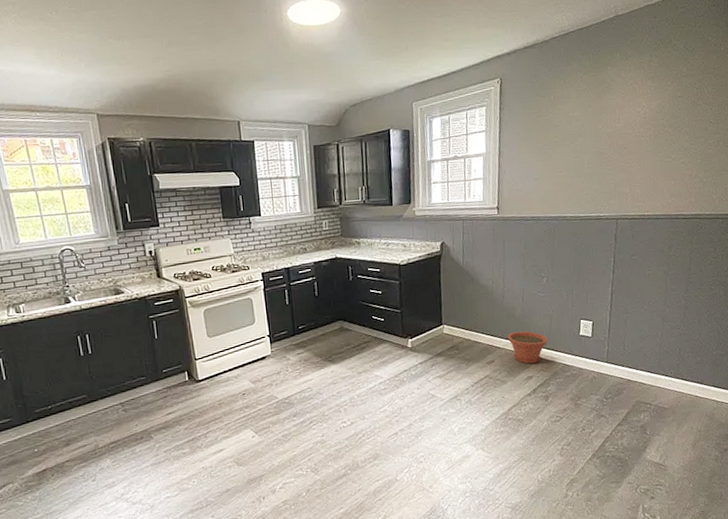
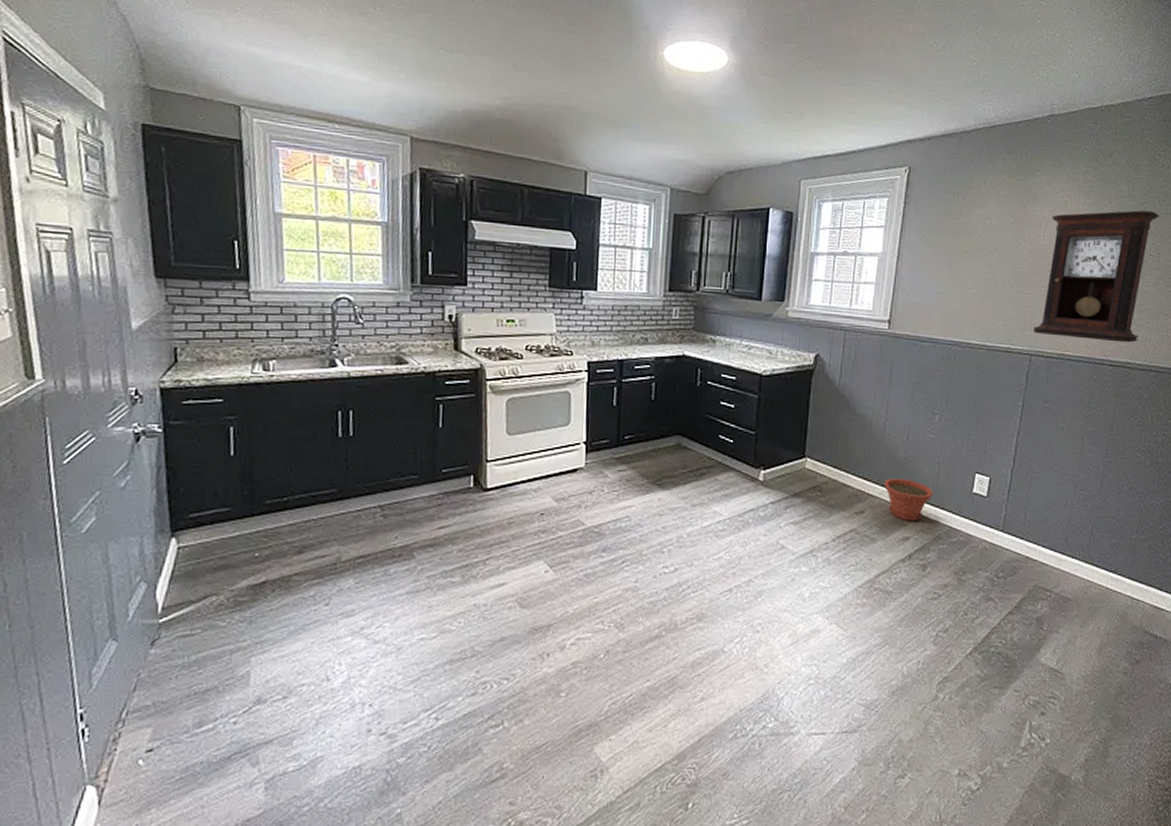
pendulum clock: none [617,85,716,201] -> present [1033,210,1160,343]

